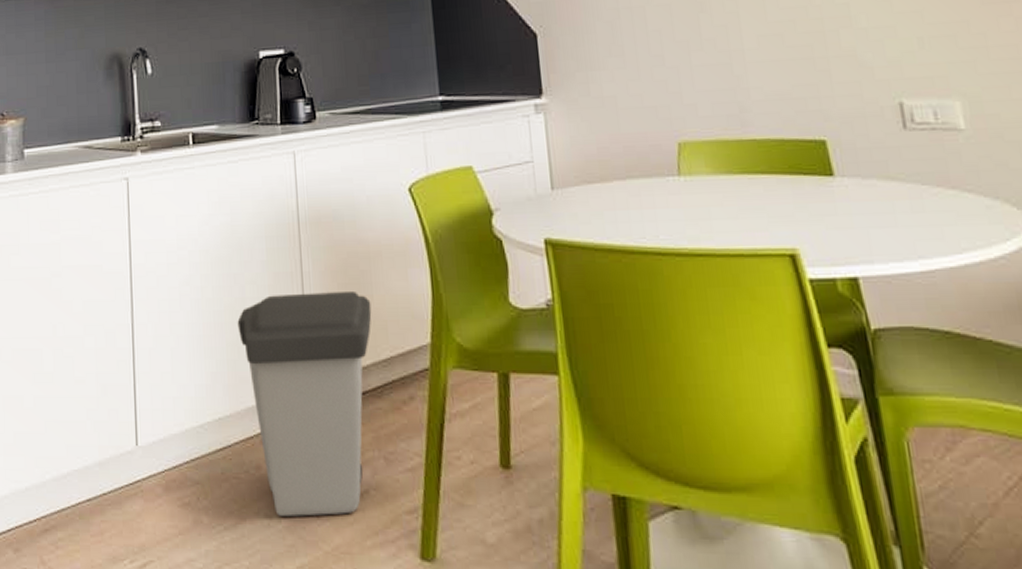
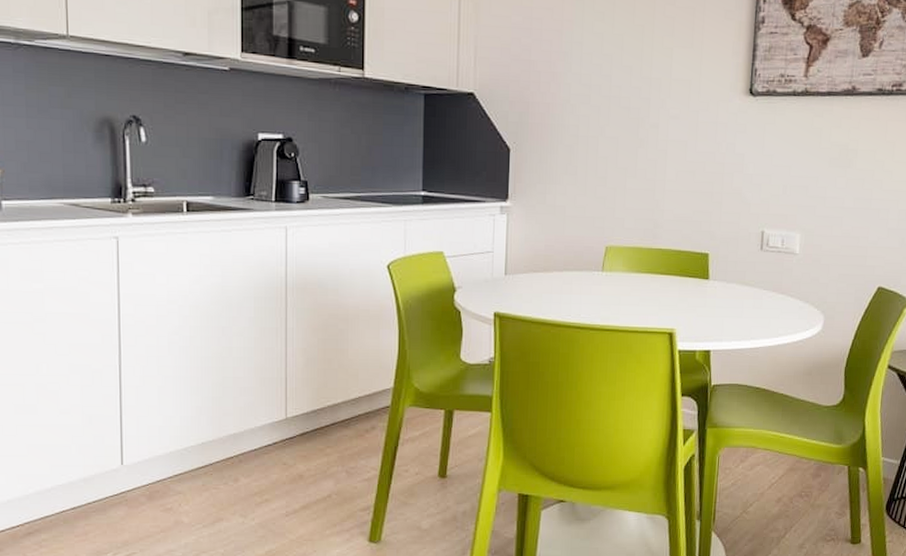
trash can: present [237,290,372,517] -> none [223,345,346,516]

